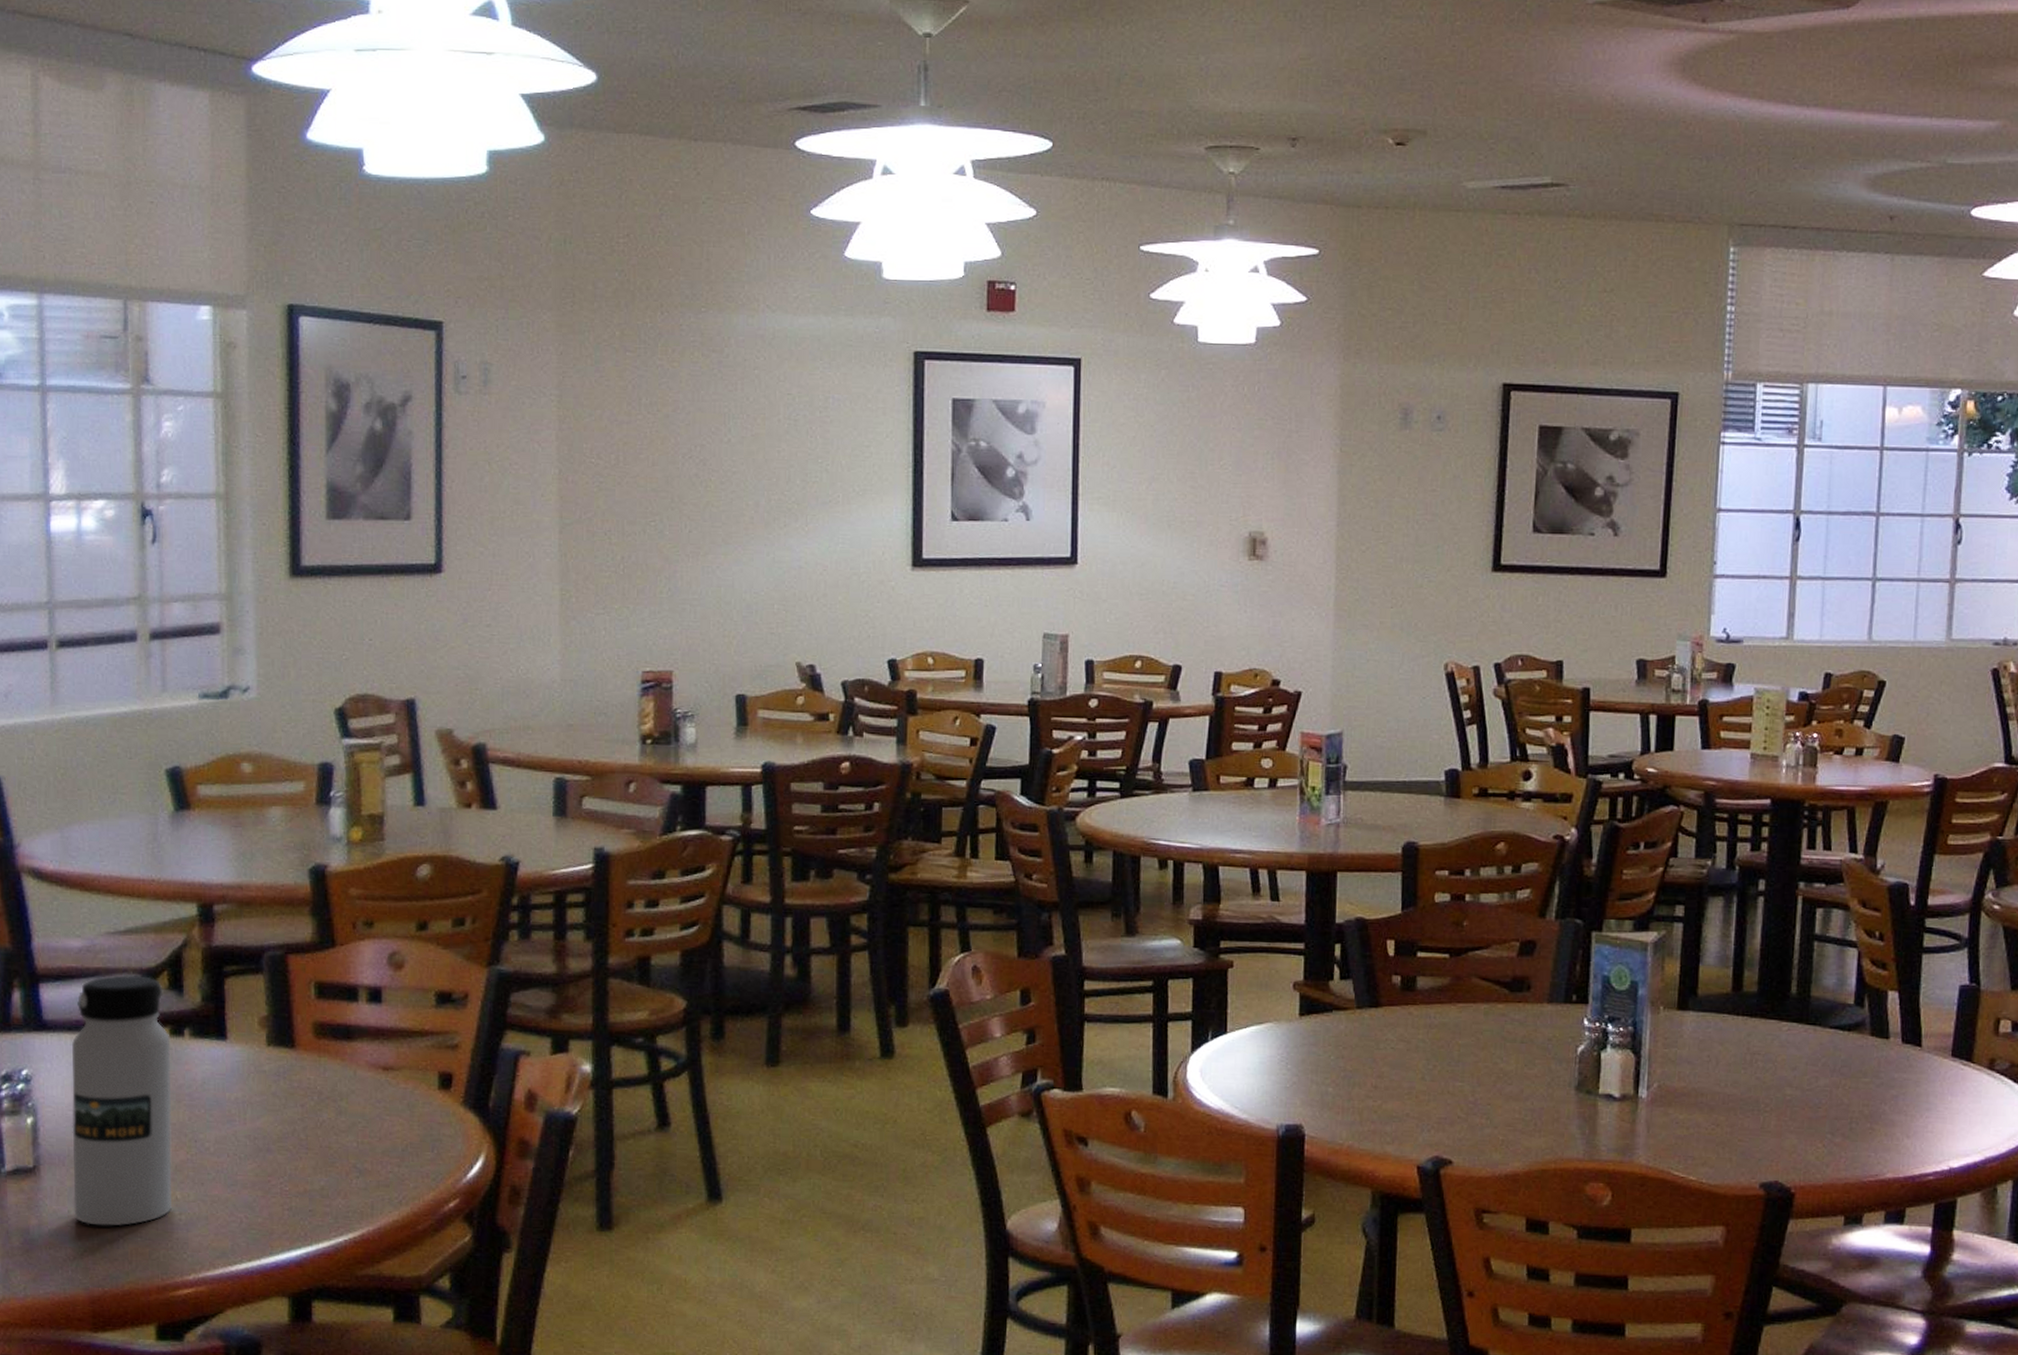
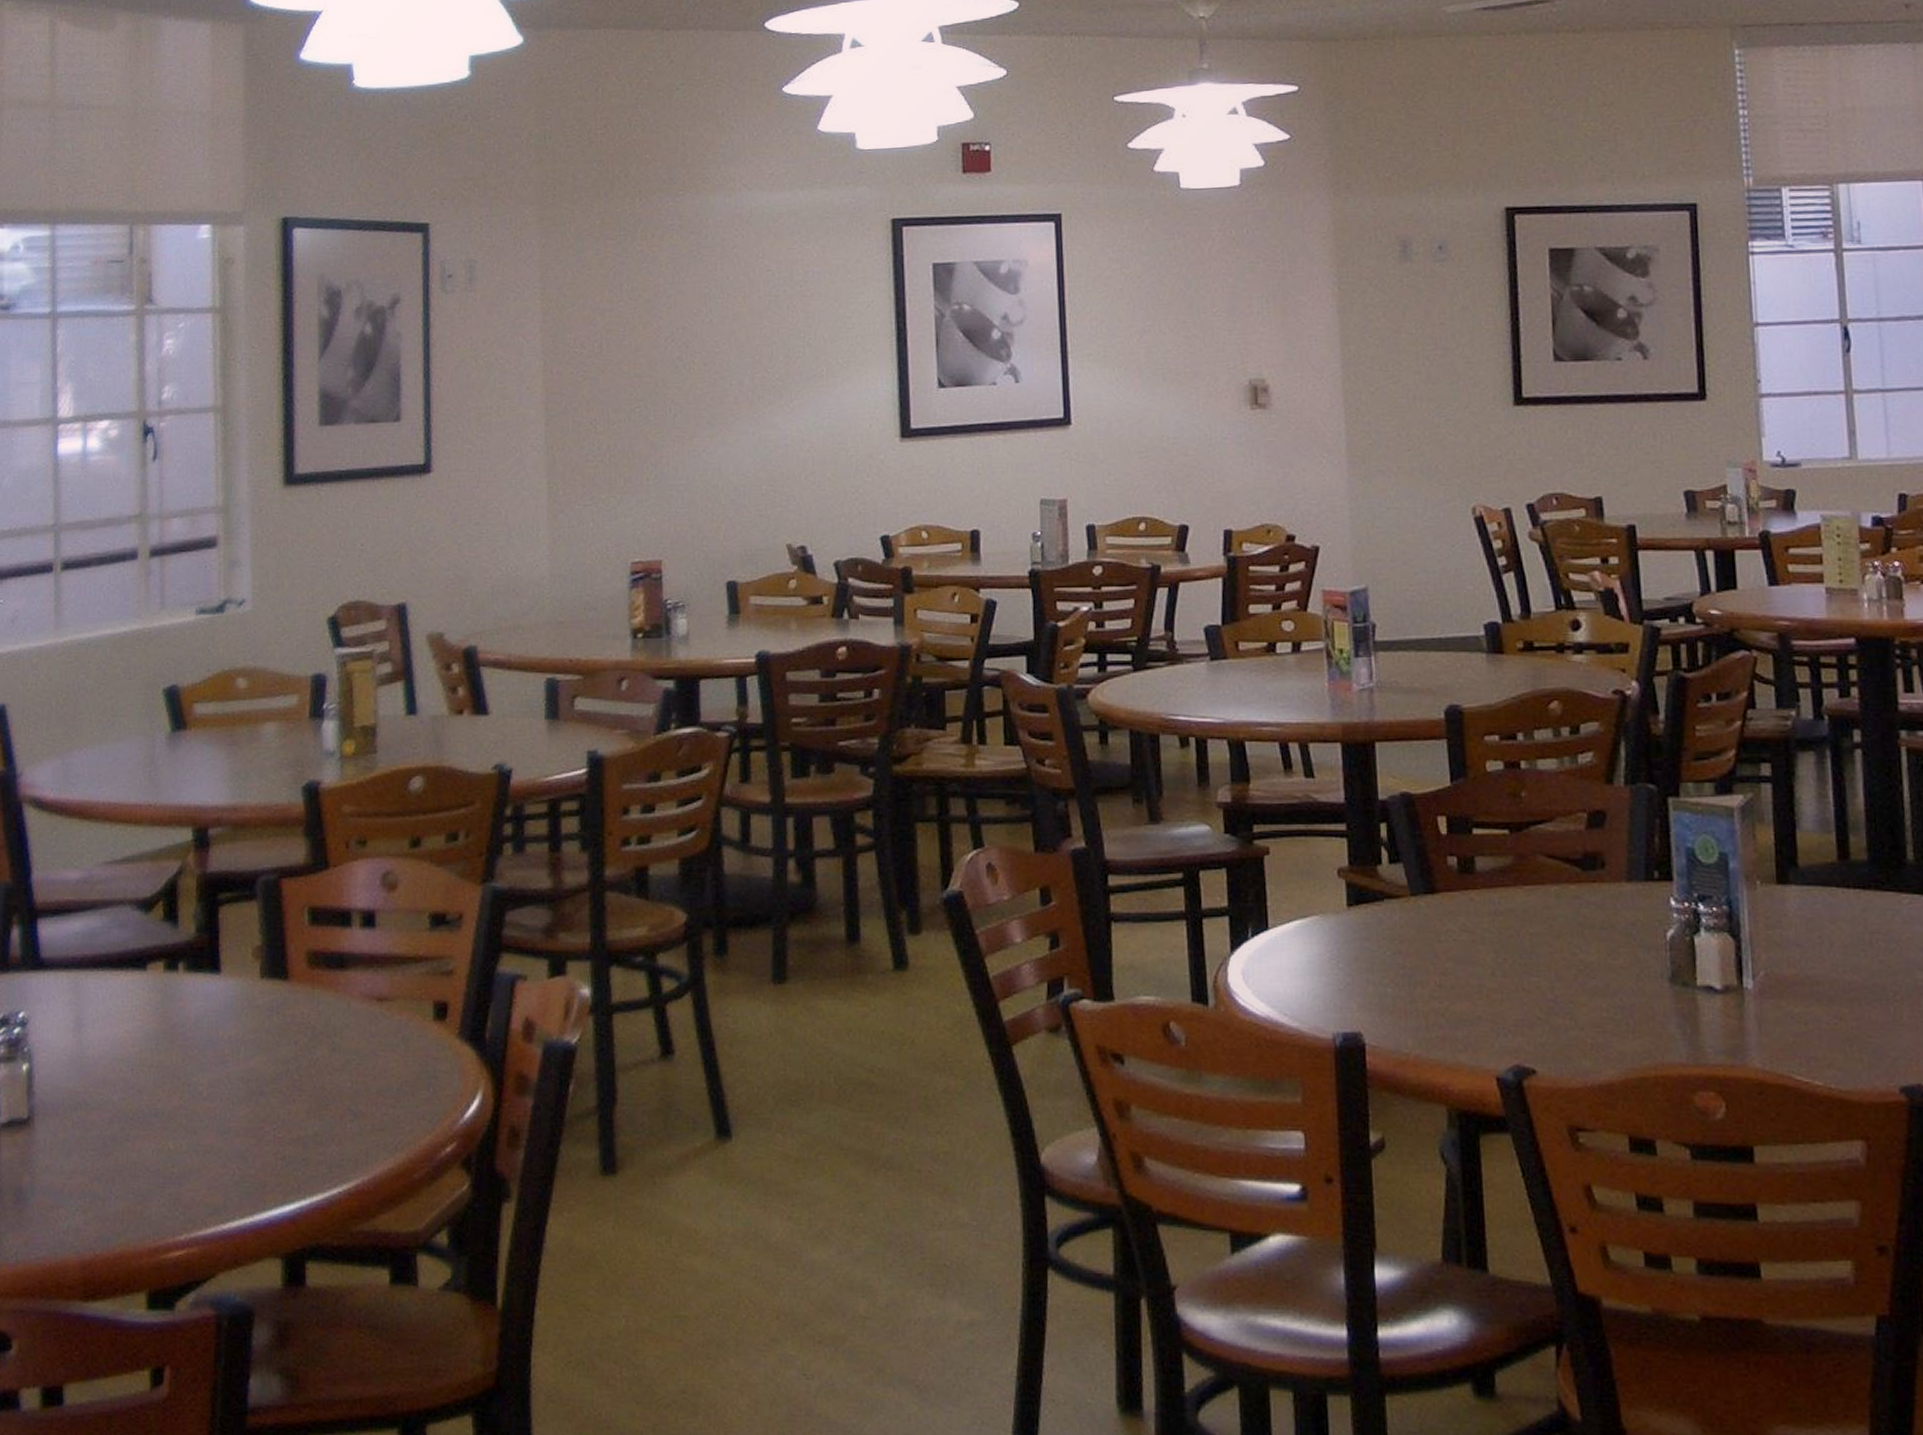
water bottle: present [72,974,172,1226] -> none [66,906,166,1182]

